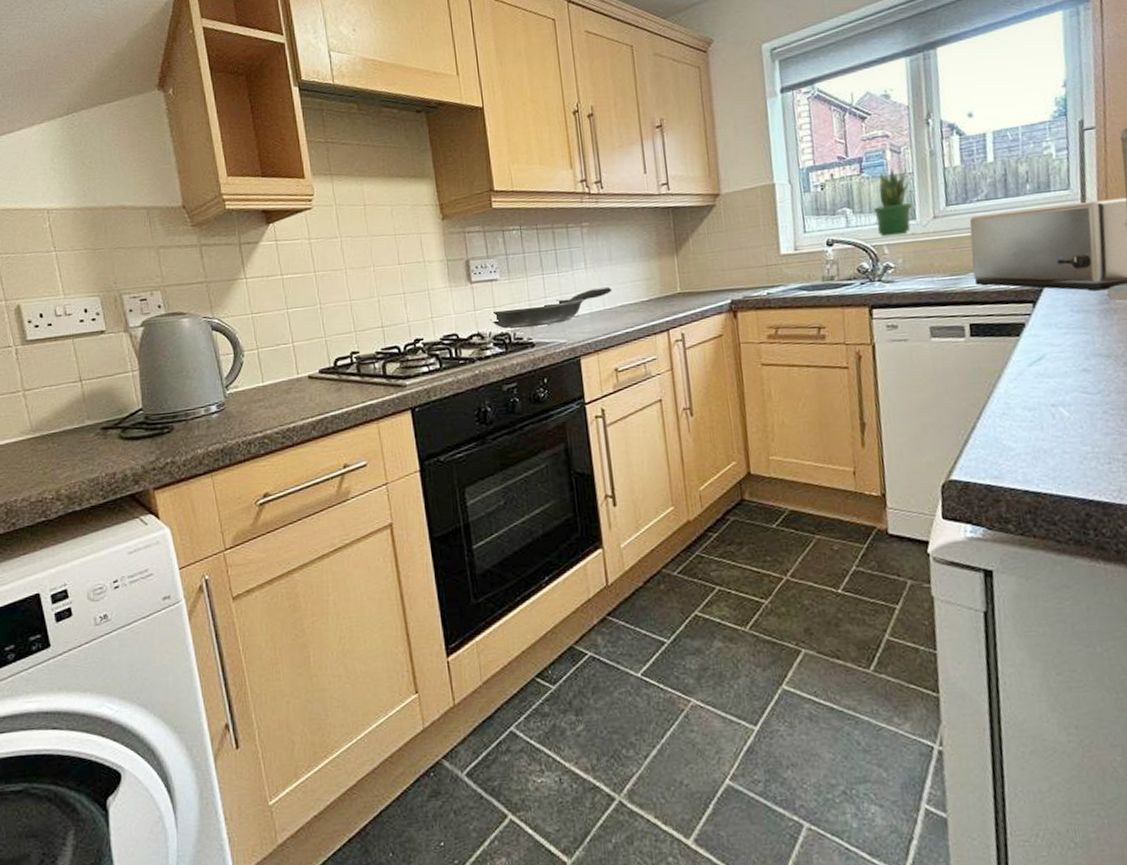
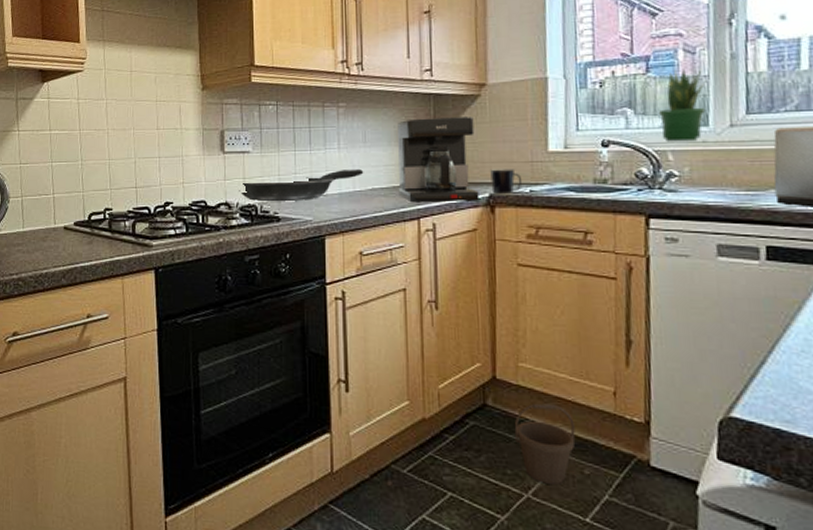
coffee maker: none [640,227,722,316] -> present [398,117,479,203]
mug: none [730,274,760,302] -> present [490,169,523,197]
bucket: none [770,490,825,565] -> present [514,403,576,485]

